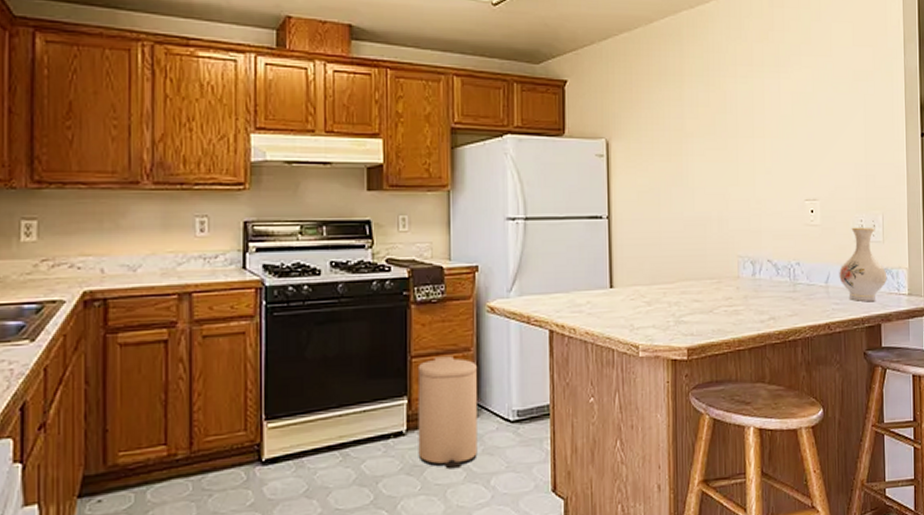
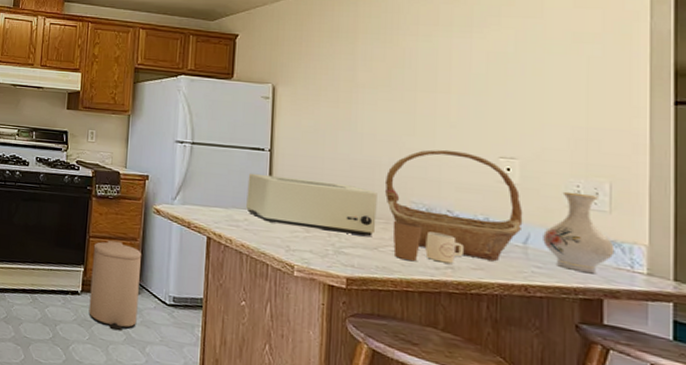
toaster: none [587,246,710,301] -> present [246,173,377,237]
basket: none [715,197,825,306] -> present [384,149,523,262]
cup: none [724,278,749,319] -> present [392,220,423,262]
mug: none [752,284,783,315] -> present [425,231,465,264]

